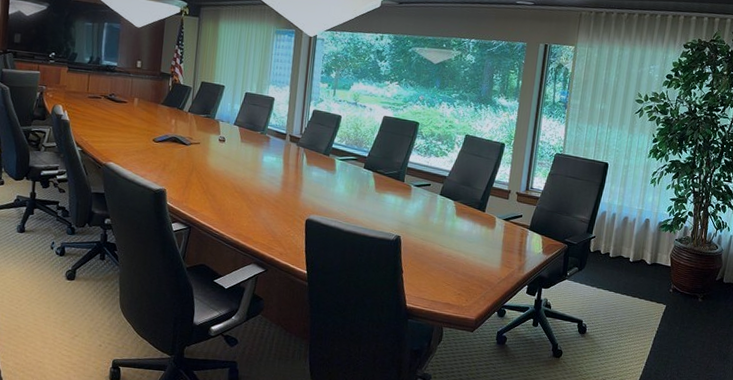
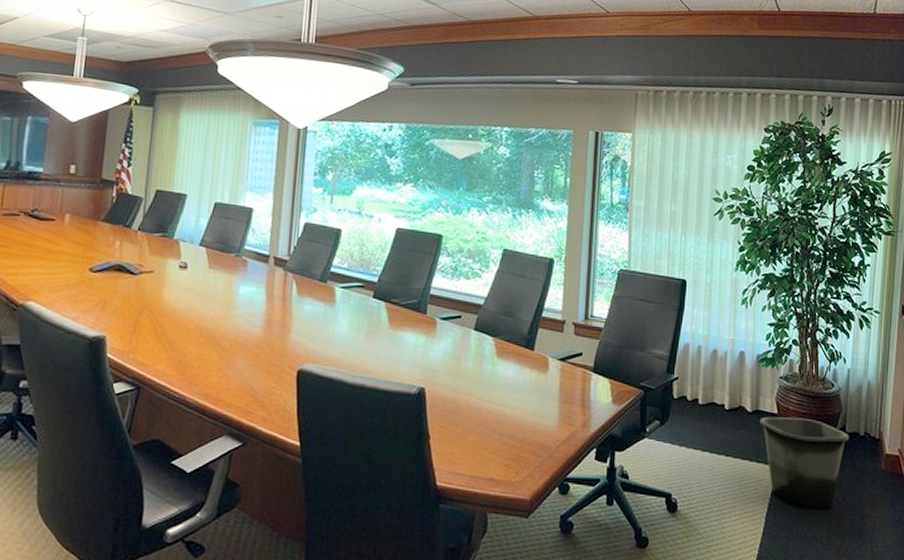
waste bin: none [656,268,726,337] -> present [759,416,850,509]

